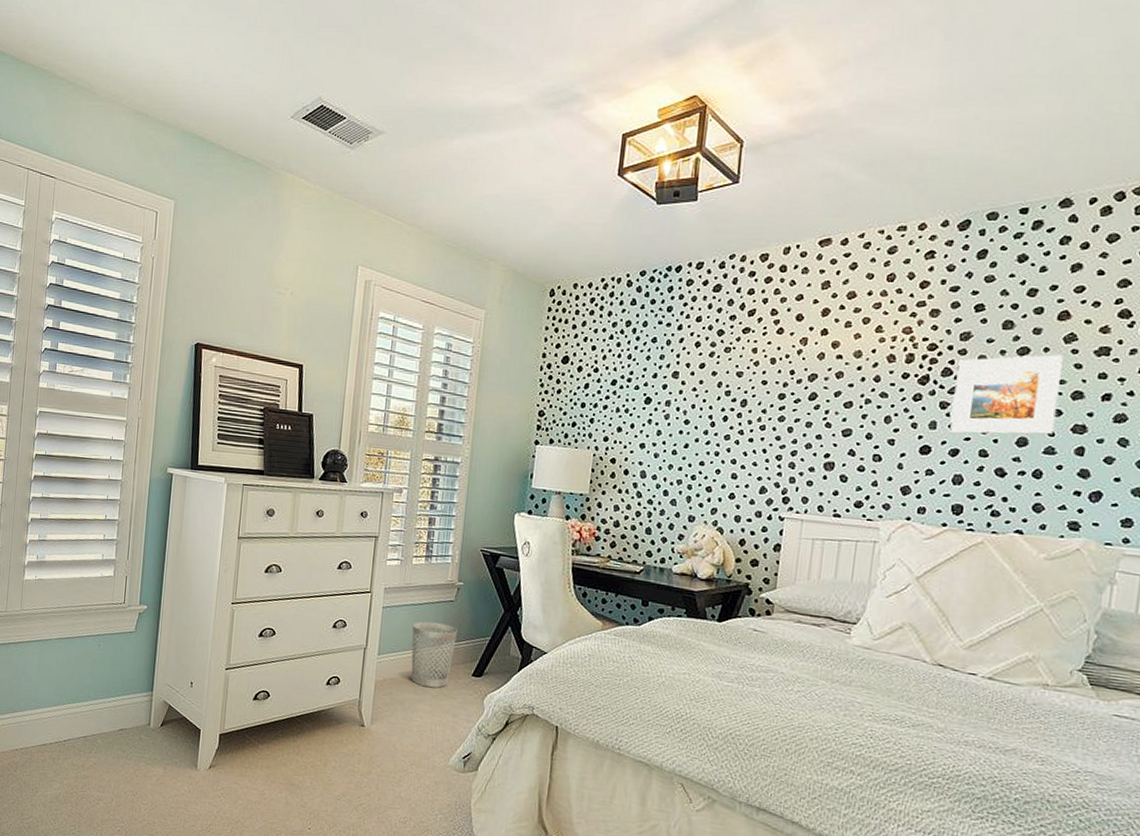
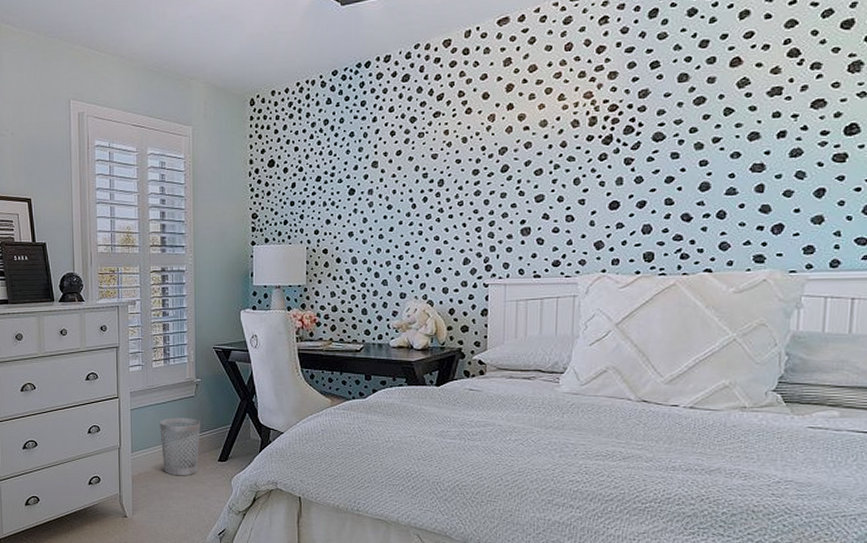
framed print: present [949,354,1063,435] -> none [635,100,738,187]

